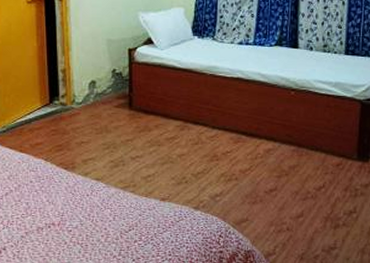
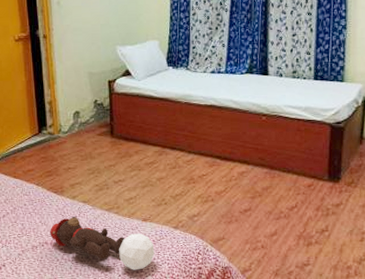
teddy bear: none [58,195,173,254] -> present [50,216,155,270]

